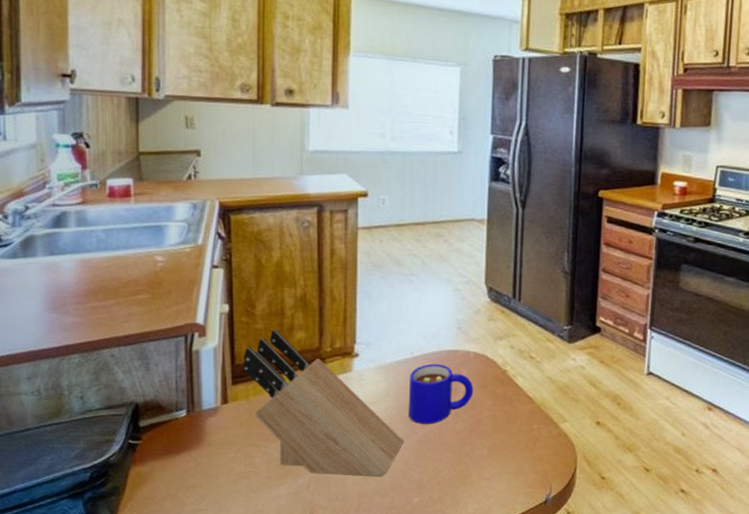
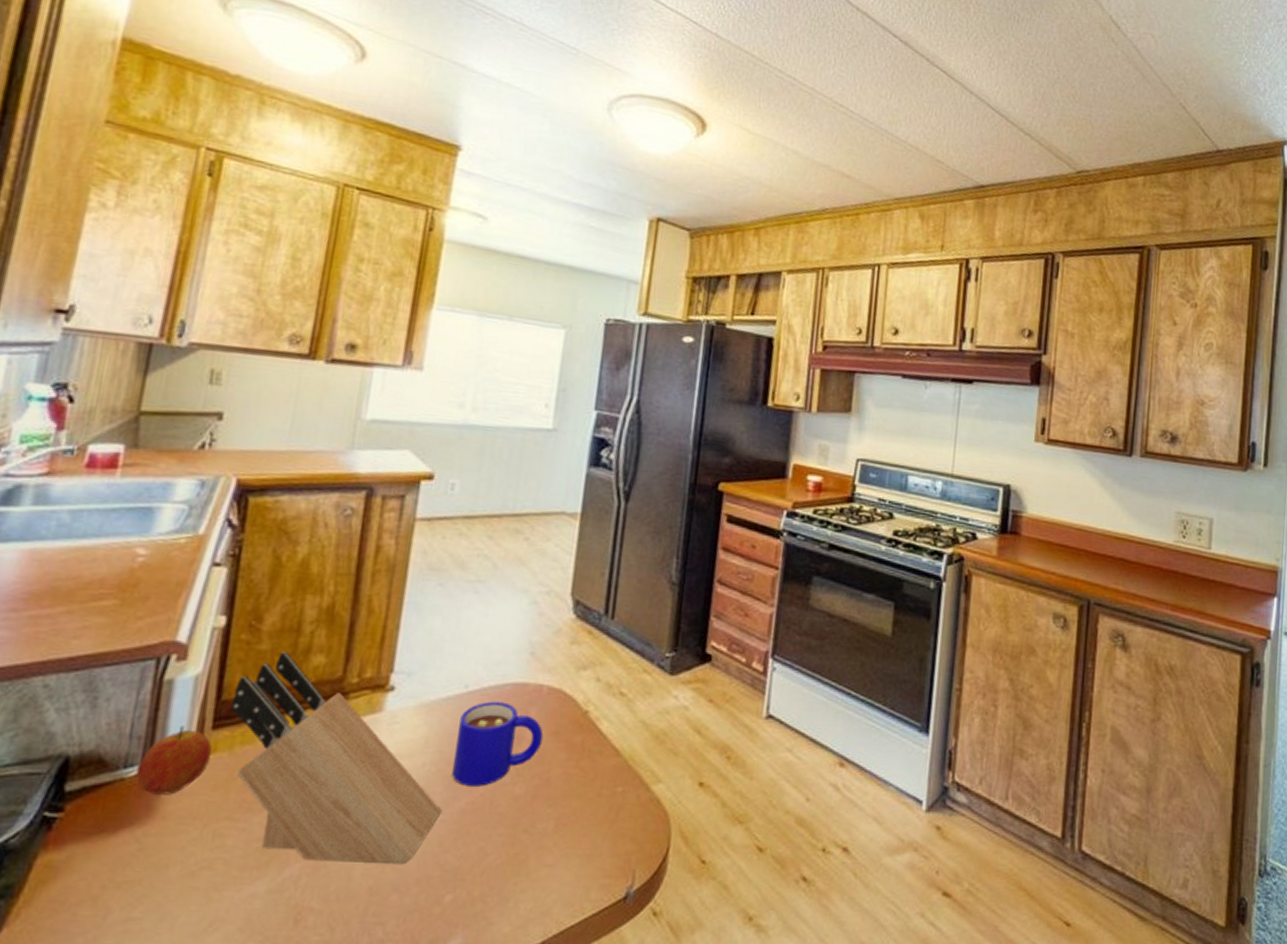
fruit: none [186,382,235,429] -> present [137,725,213,795]

